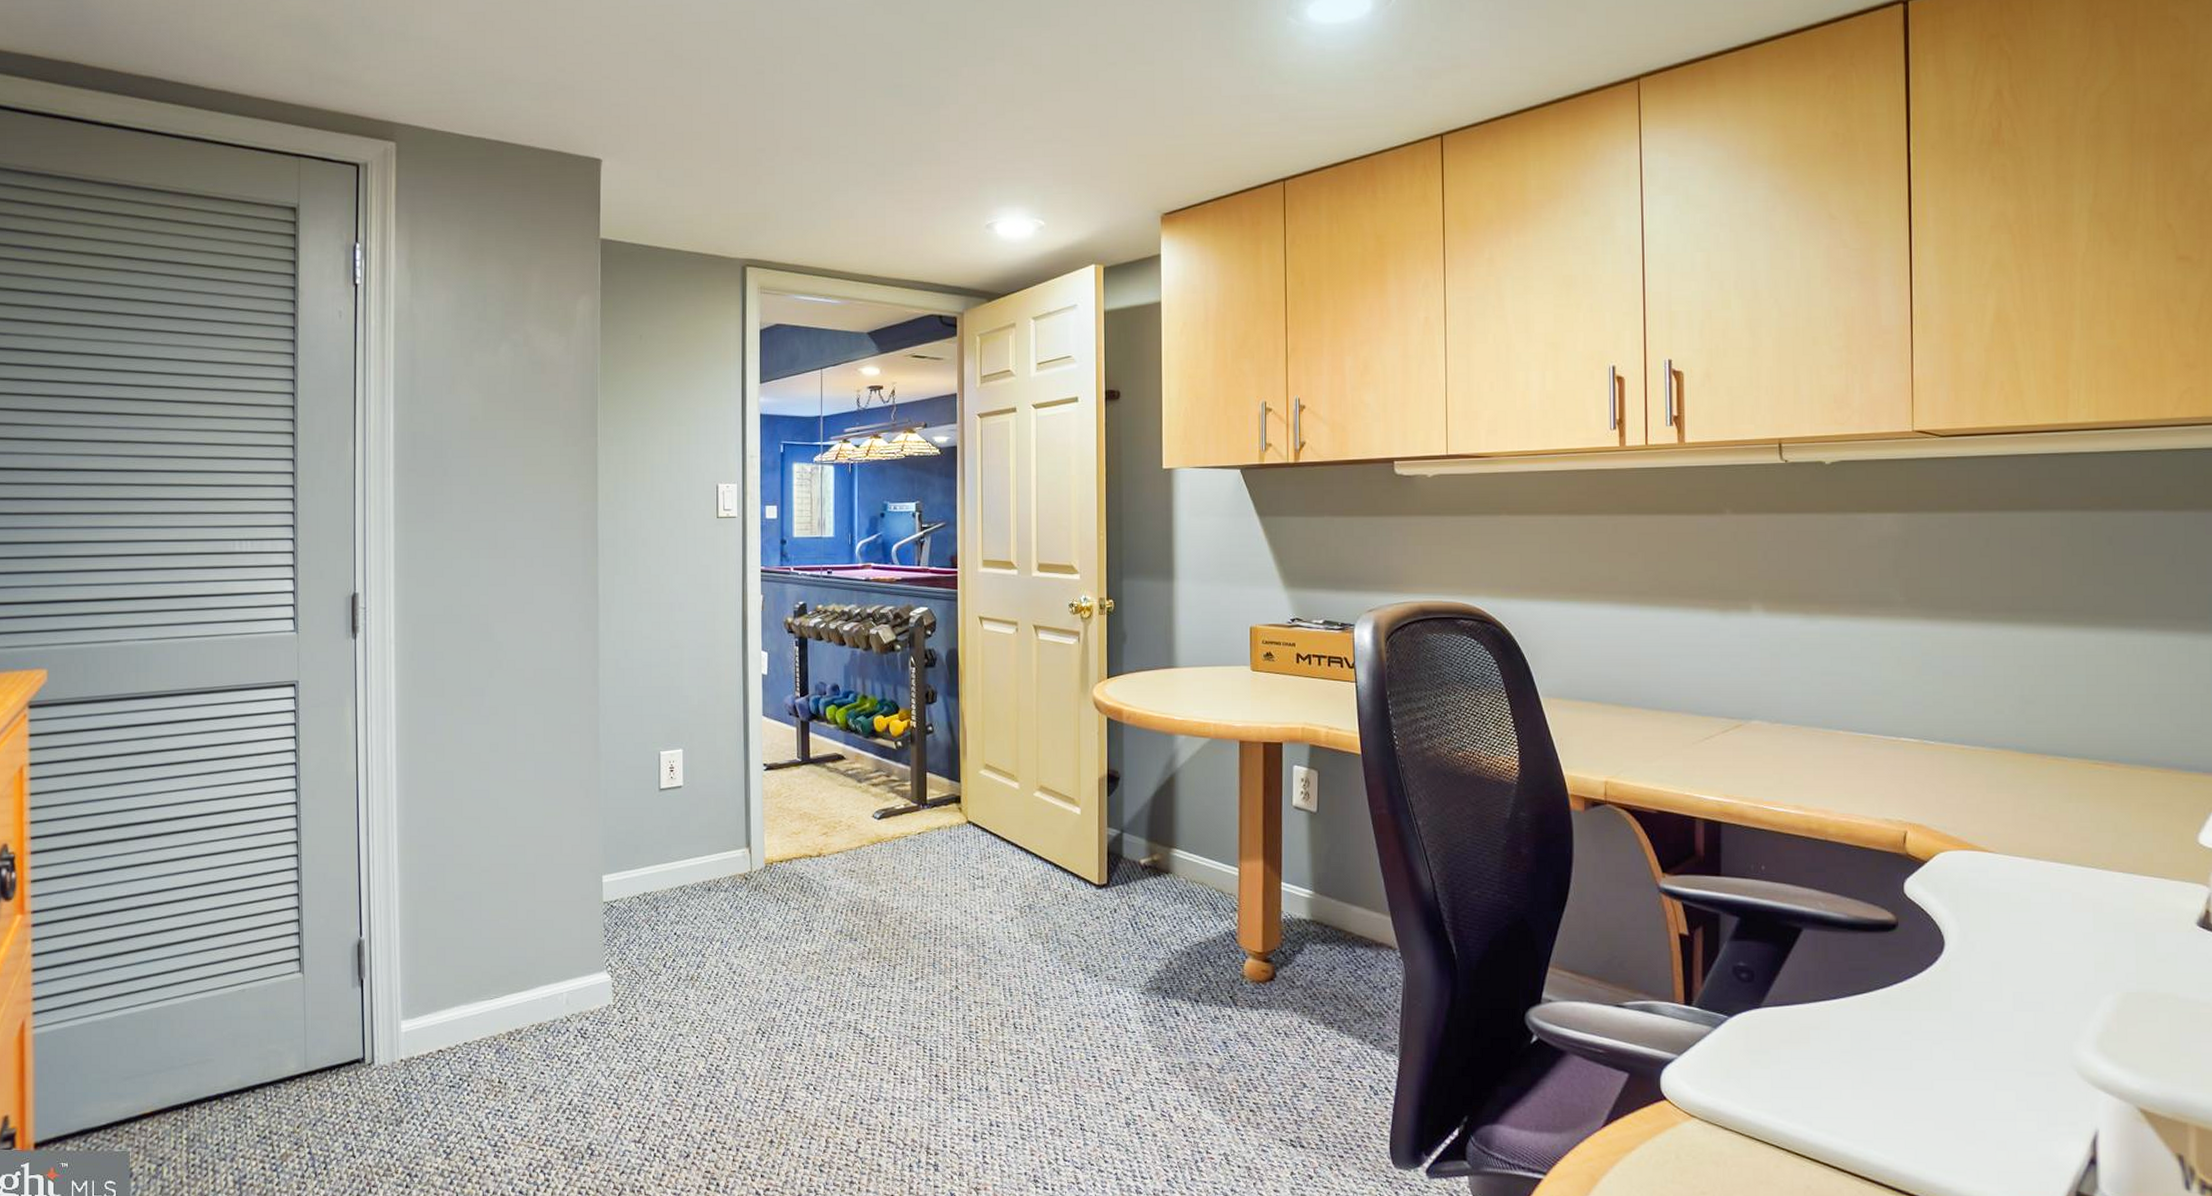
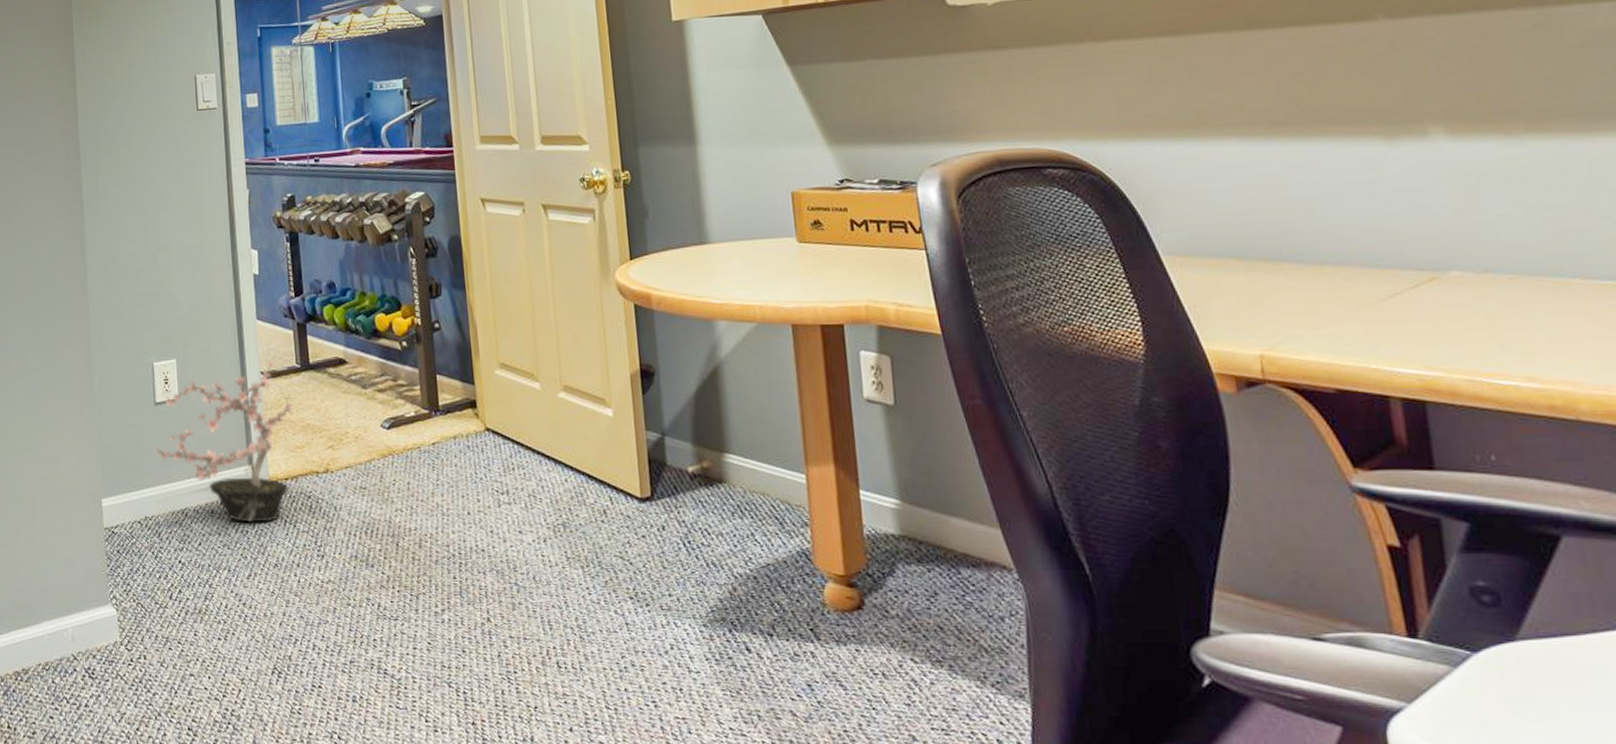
potted plant: none [656,753,792,900] -> present [154,360,293,523]

